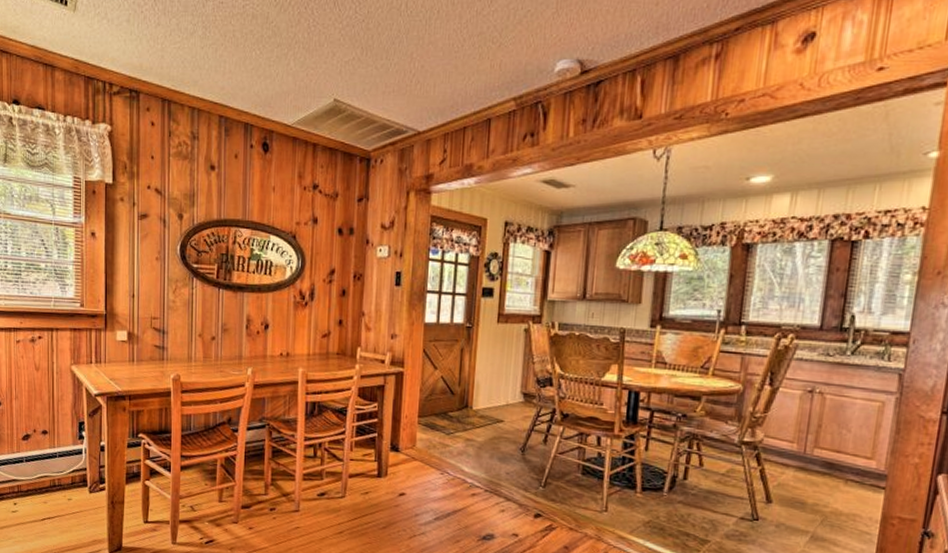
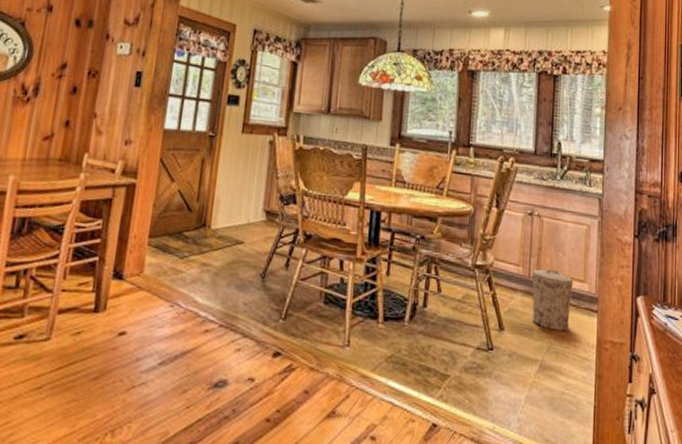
trash can: none [805,446,858,507] -> present [531,269,573,332]

